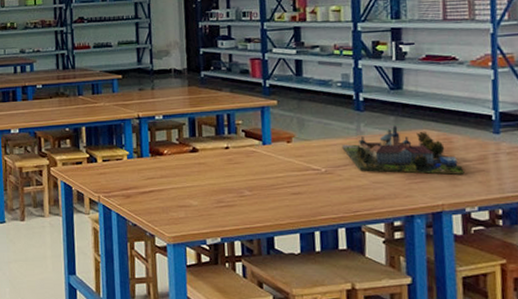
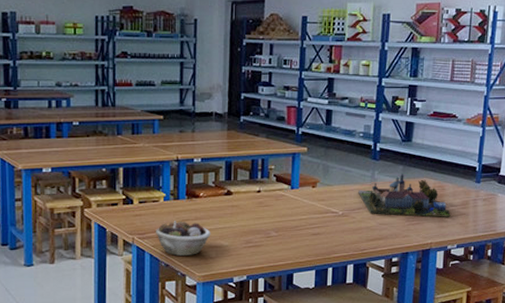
succulent planter: none [121,179,179,215] -> present [156,221,211,256]

